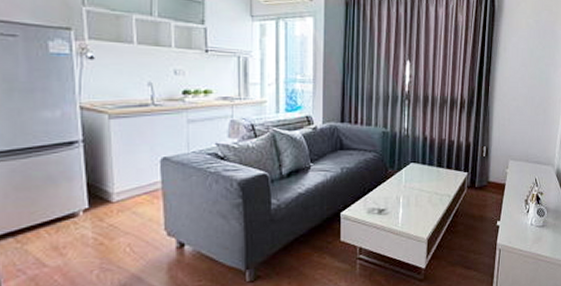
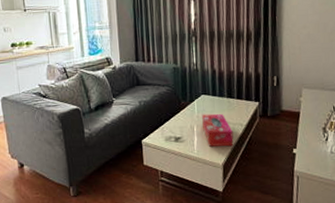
tissue box: none [409,183,440,220] -> present [202,113,234,147]

